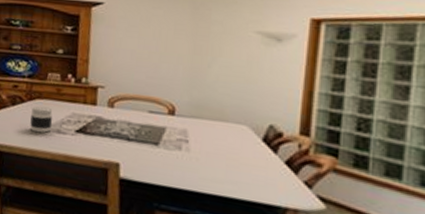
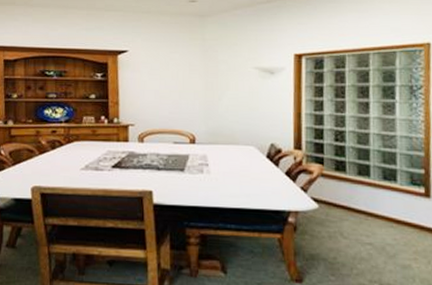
jar: present [30,106,53,133] -> none [70,147,91,172]

